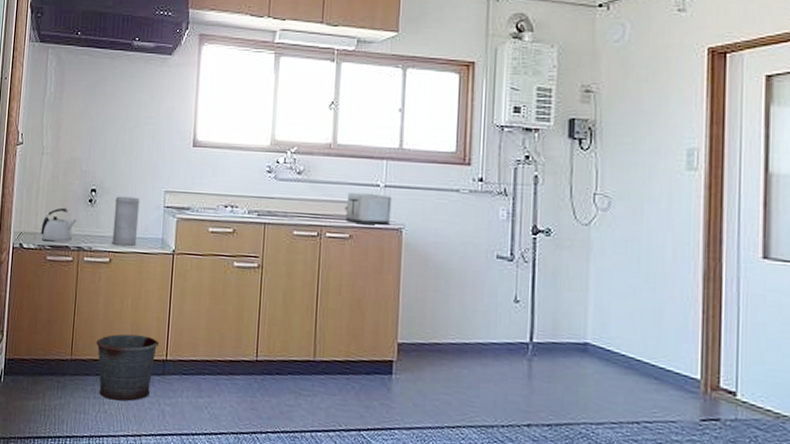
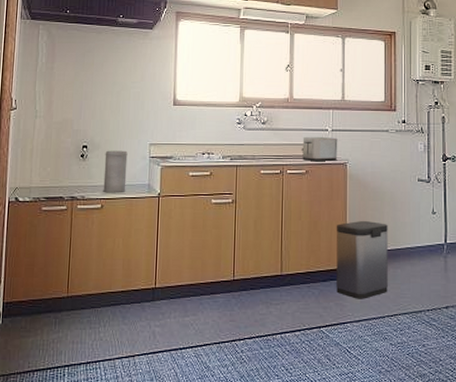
kettle: present [41,207,77,243] -> none [36,163,70,194]
bucket: present [95,334,159,401] -> none [90,269,148,328]
pedal bin: none [382,303,453,402] -> present [336,221,388,299]

